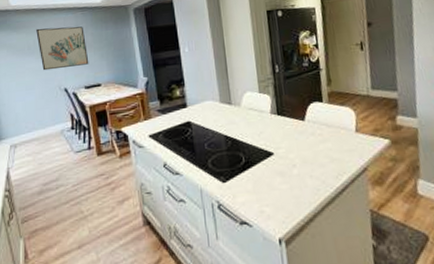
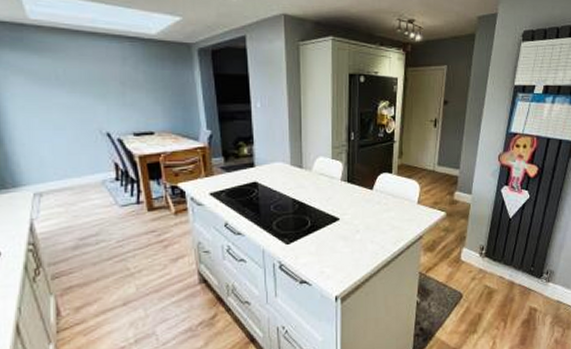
wall art: present [36,26,89,71] -> none [67,55,139,109]

